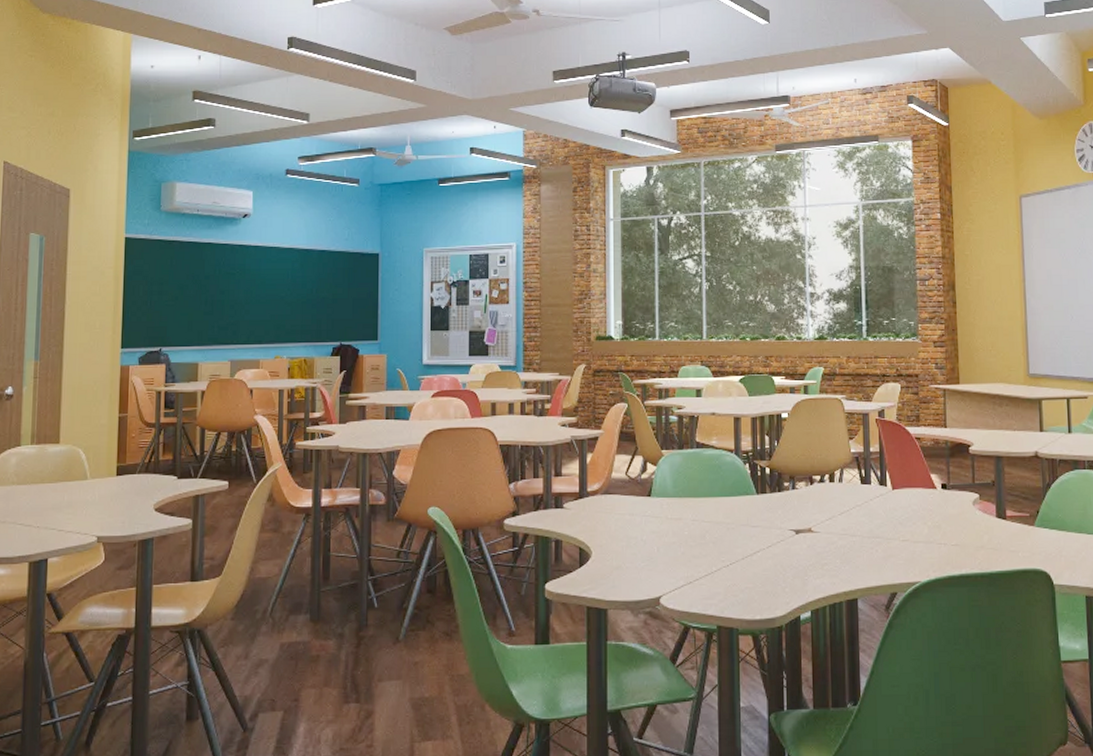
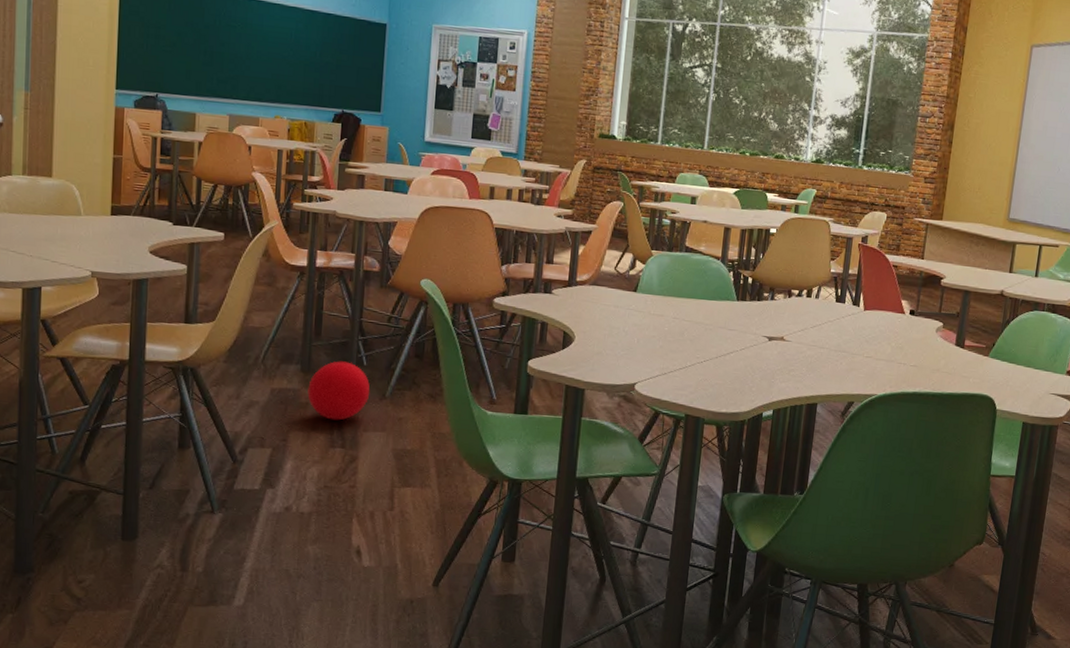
ball: none [318,605,383,672] -> present [307,361,370,421]

